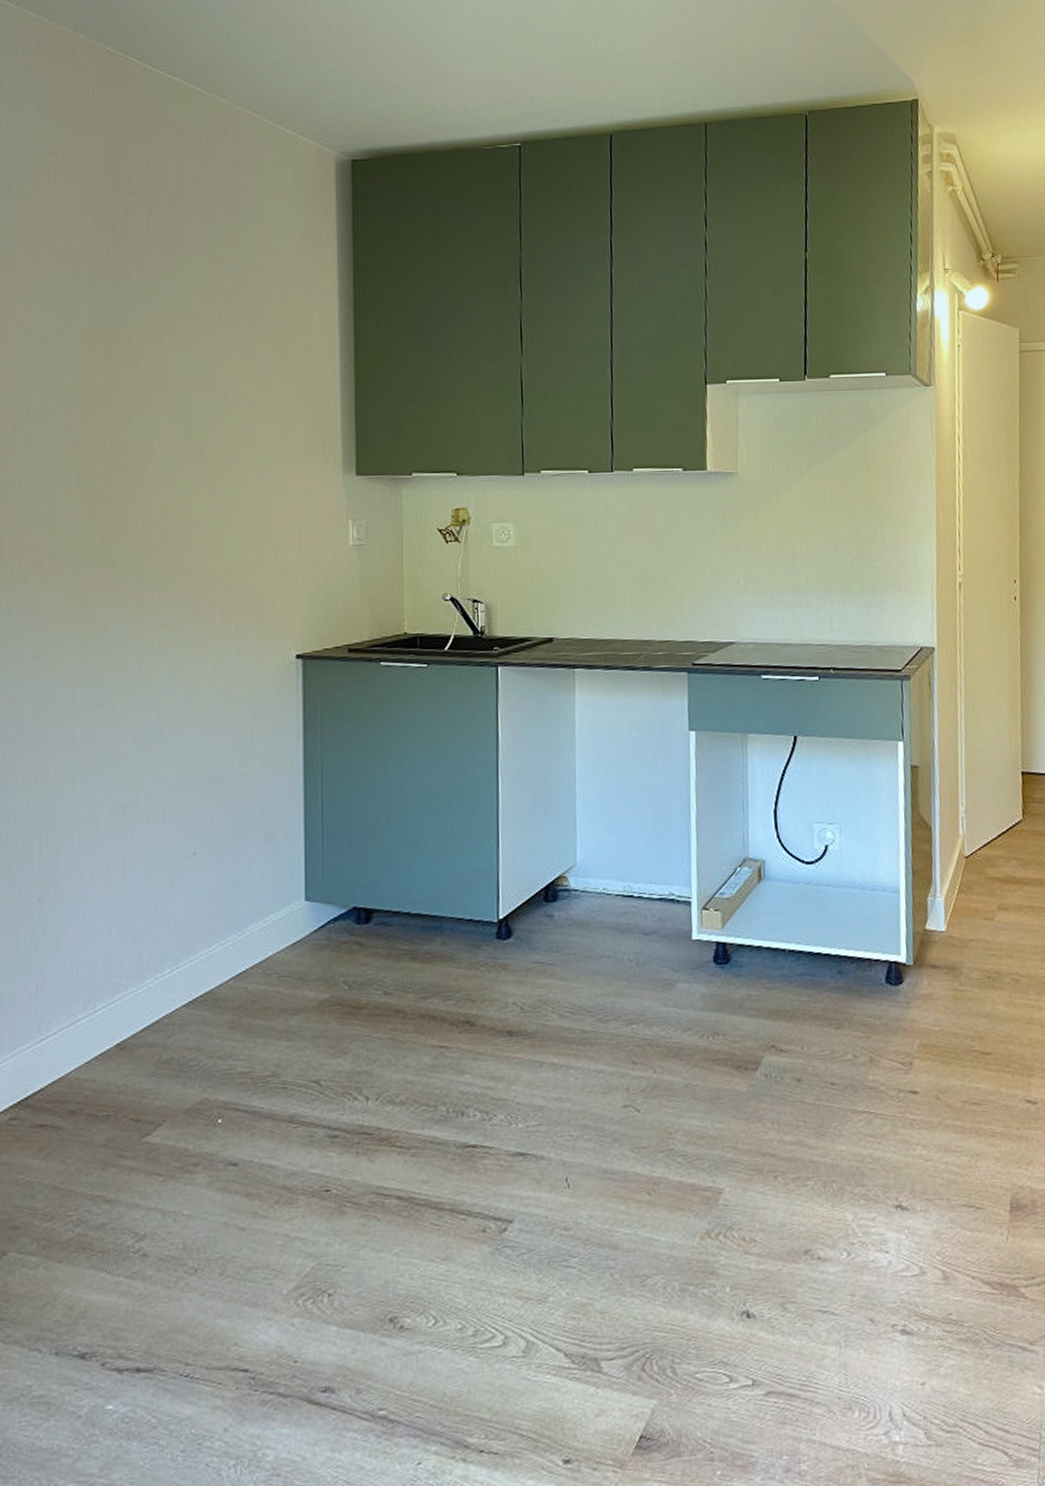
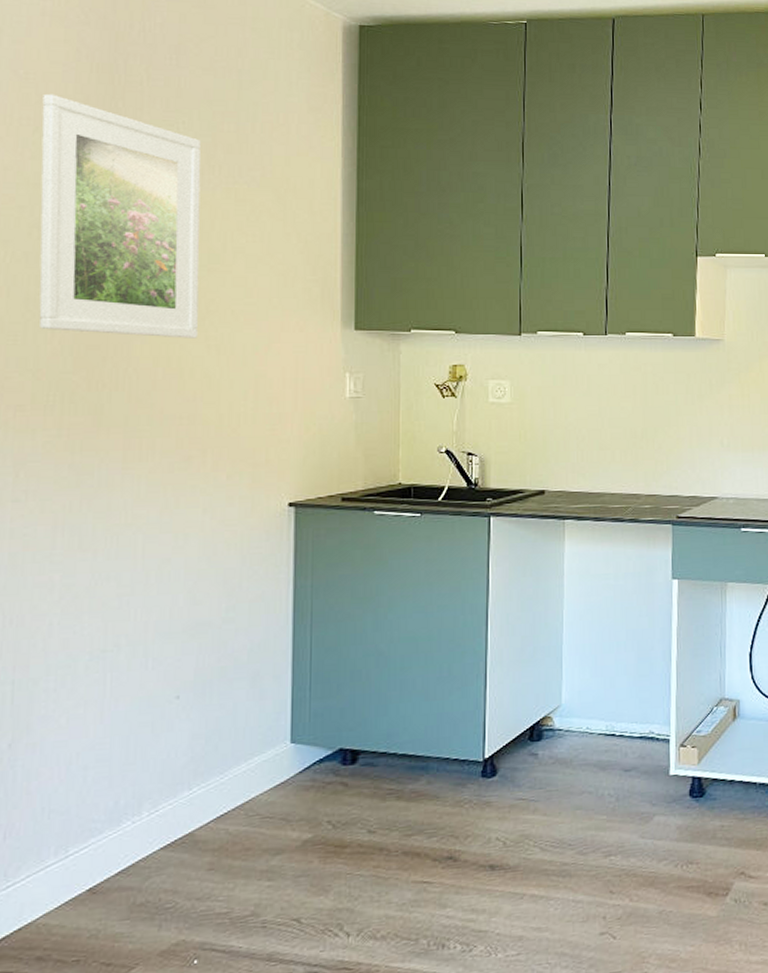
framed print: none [50,249,204,490] -> present [39,93,201,338]

